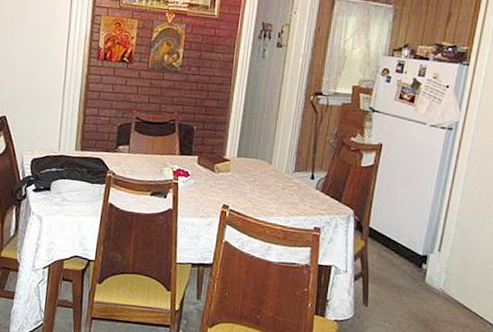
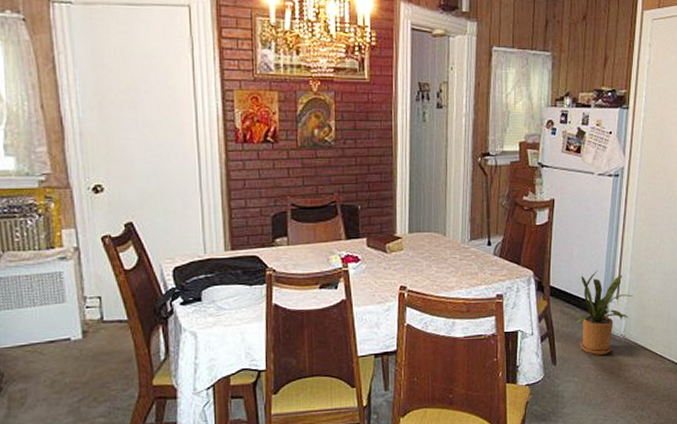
house plant: none [392,218,457,305] -> present [576,269,633,355]

